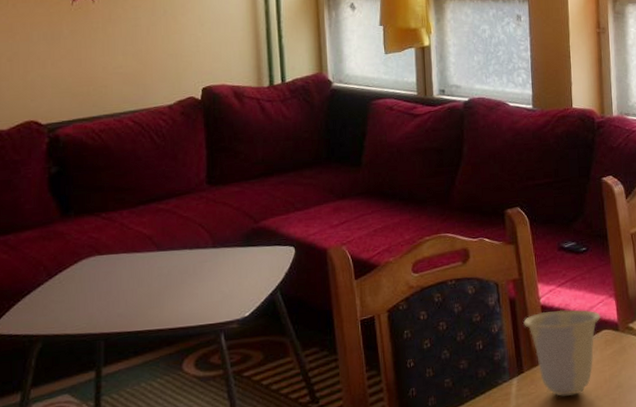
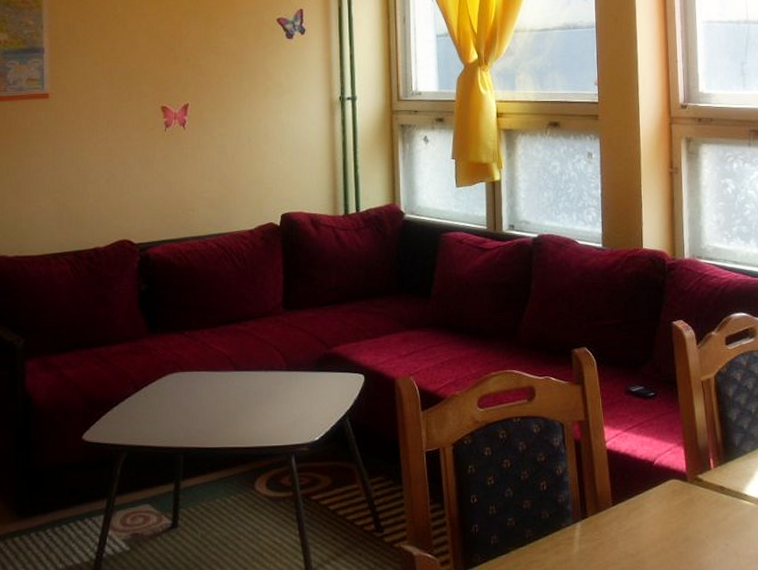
cup: present [523,309,602,396] -> none [588,455,669,545]

